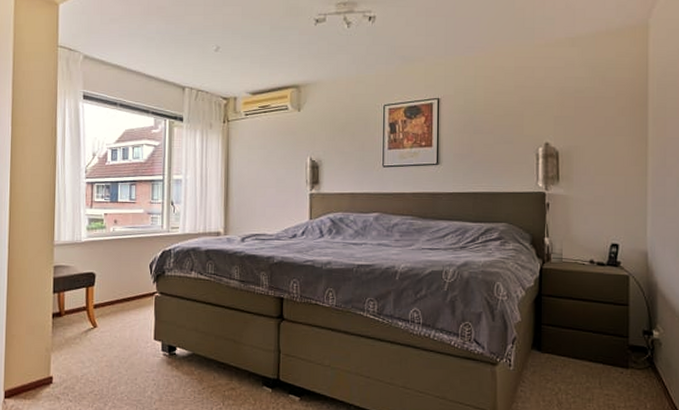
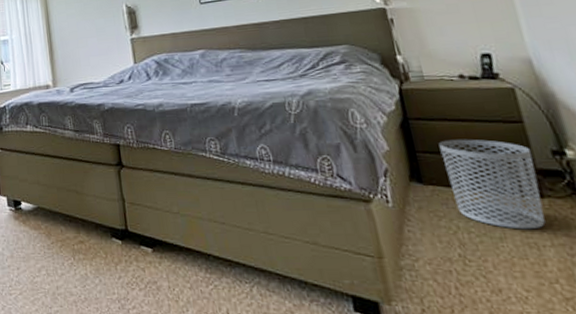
waste bin: none [561,315,629,394] -> present [438,139,546,230]

